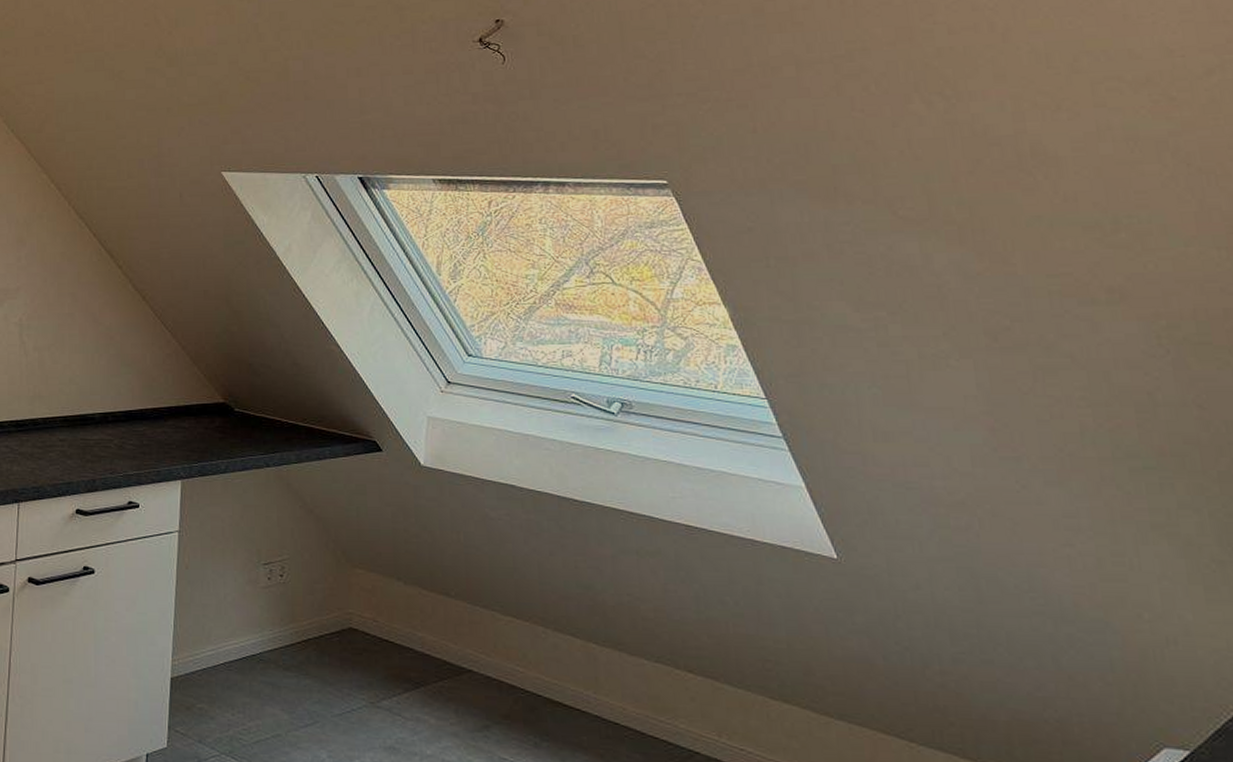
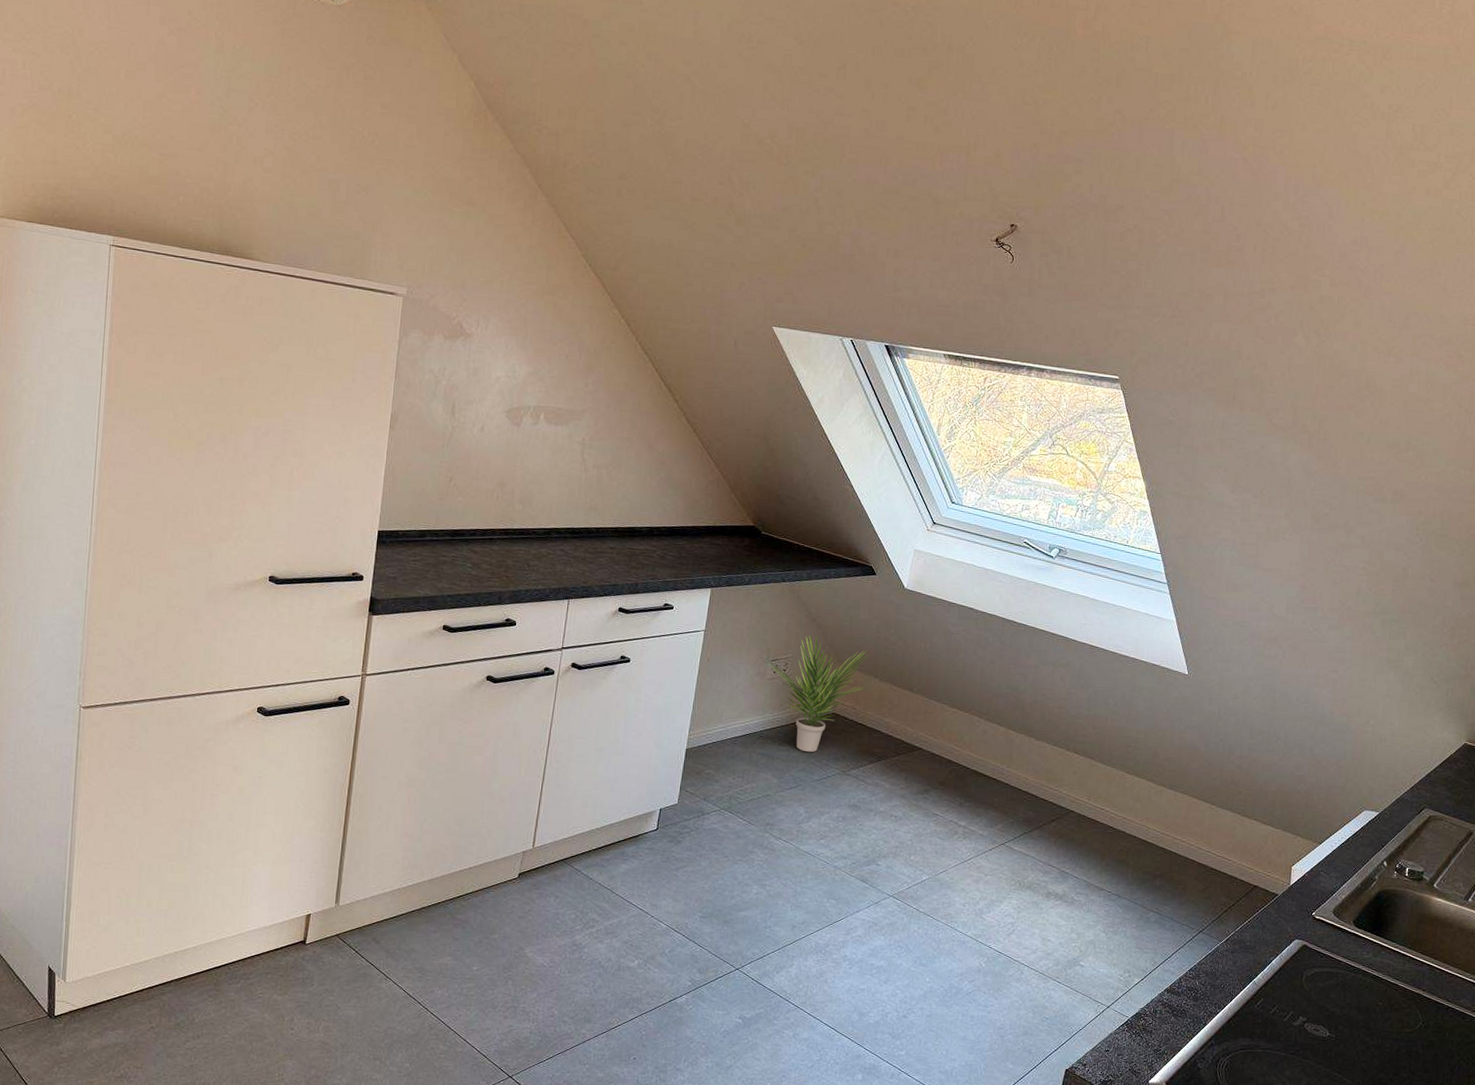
potted plant: none [259,529,386,680] -> present [767,634,869,753]

